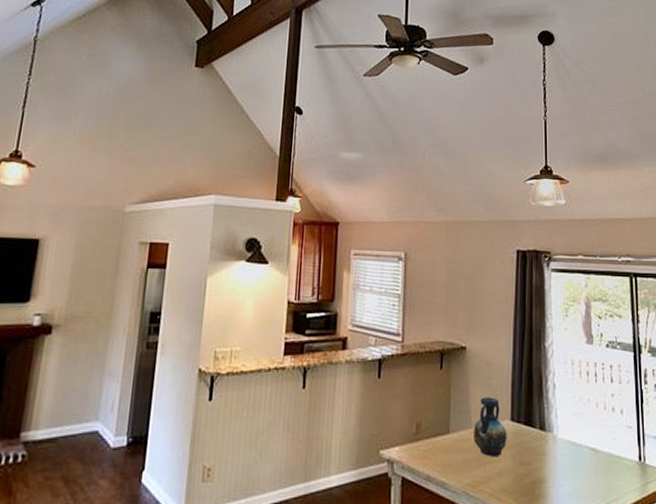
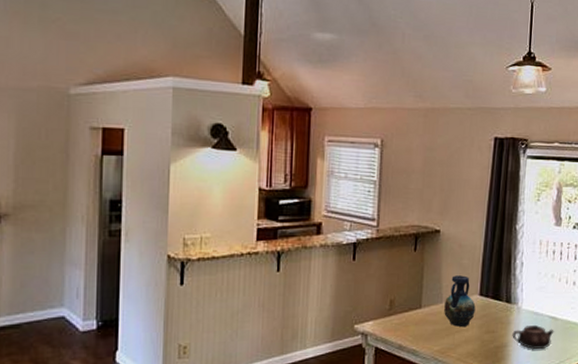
teapot: none [549,456,596,487] -> present [512,324,554,350]

